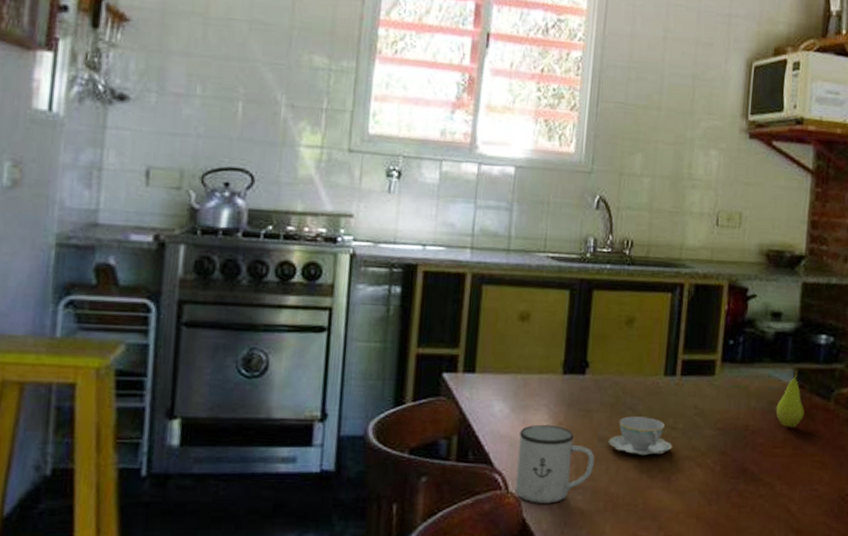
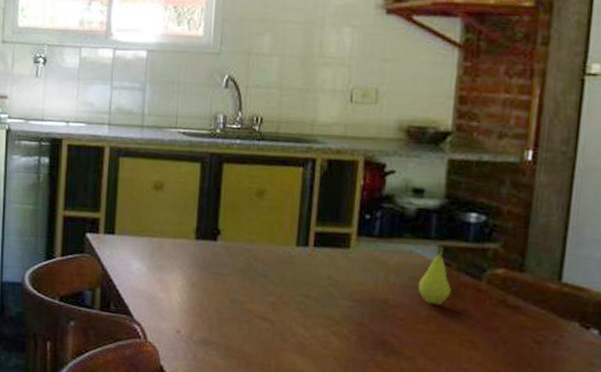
mug: present [515,424,595,504] -> none [153,283,227,355]
teacup: present [608,416,673,456] -> none [240,282,307,320]

